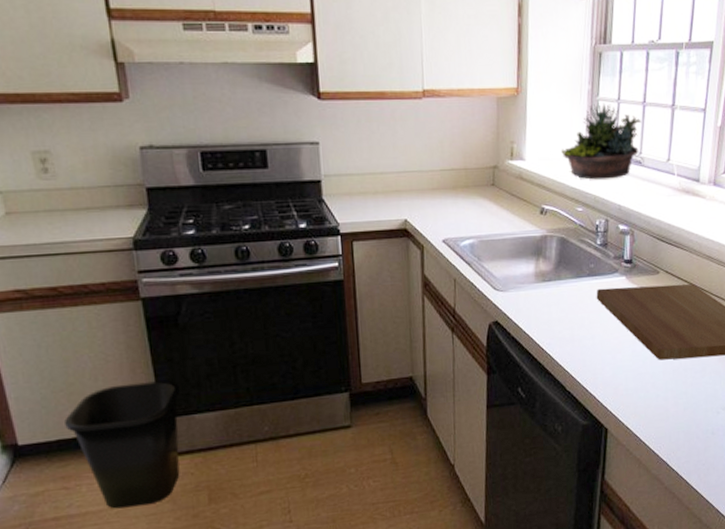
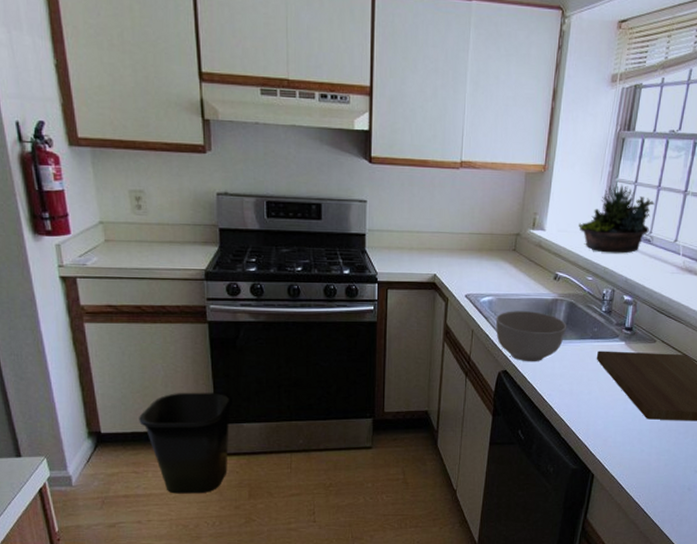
bowl: none [479,251,561,310] -> present [495,311,567,362]

